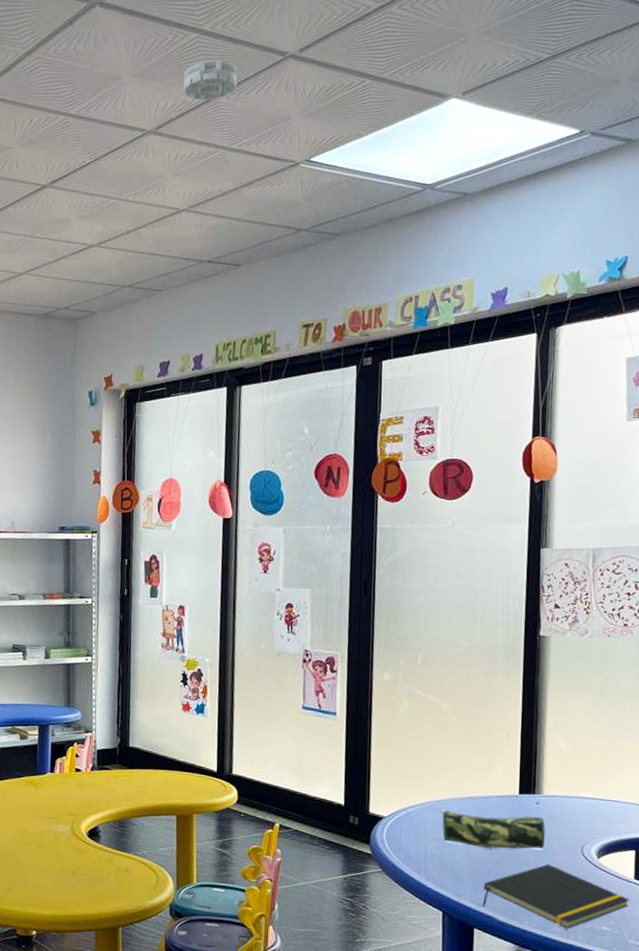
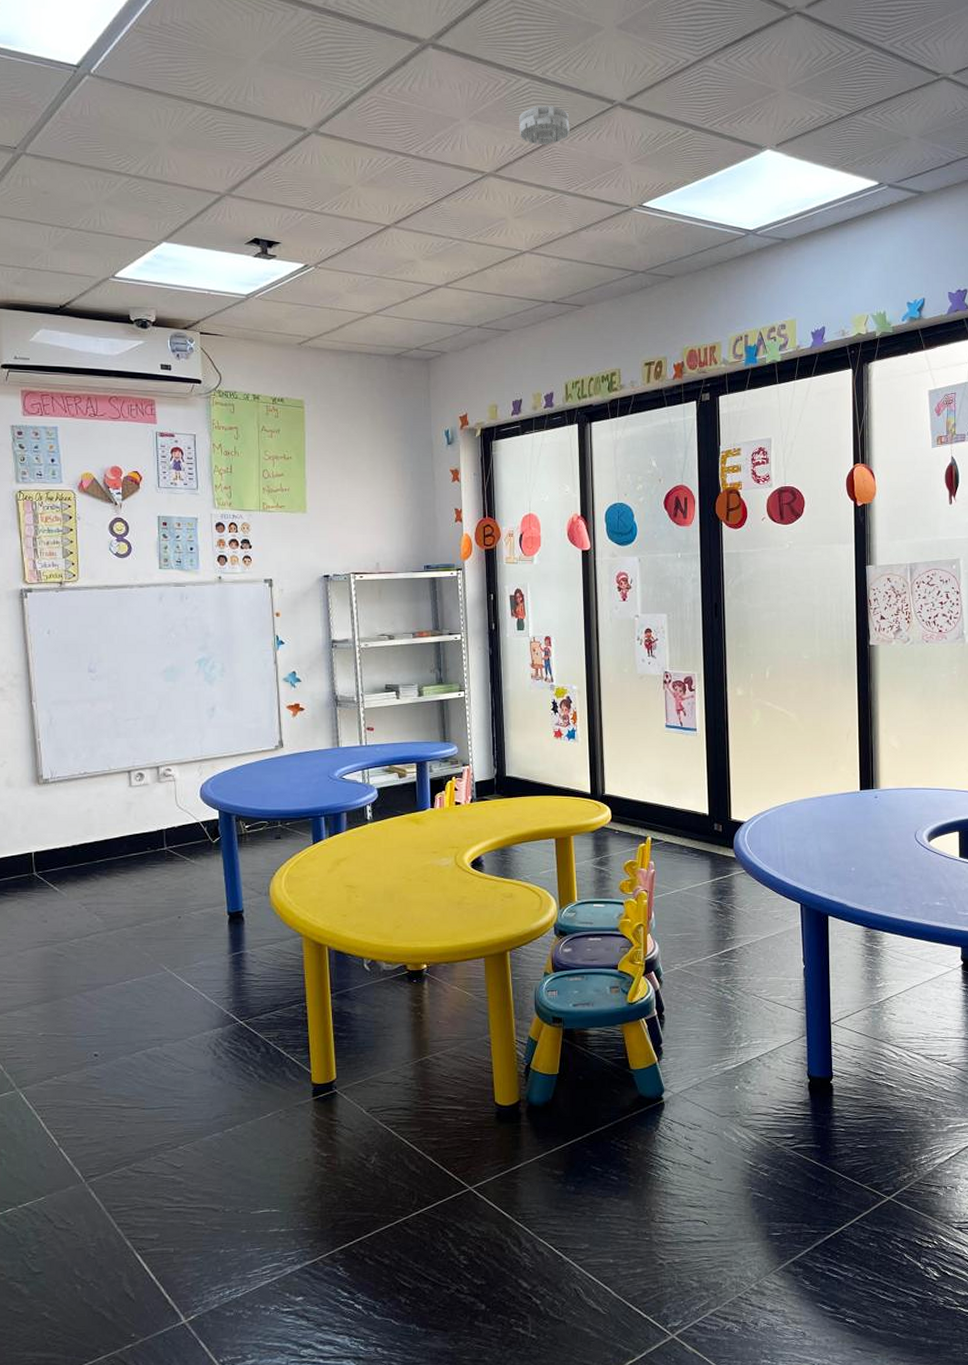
pencil case: present [439,810,545,849] -> none [792,809,884,842]
notepad: present [483,863,630,929] -> none [835,850,957,907]

